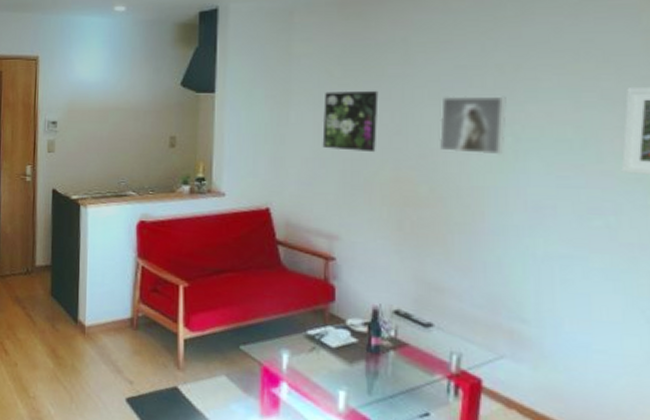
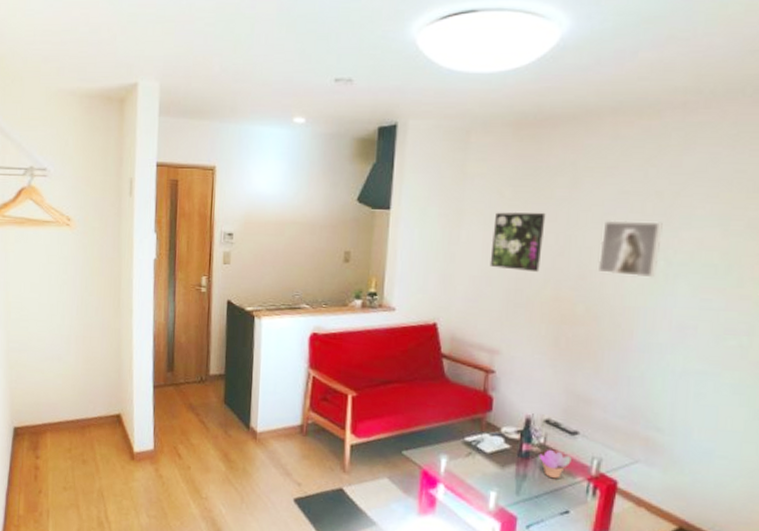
succulent plant: none [390,343,427,377] -> present [538,449,572,479]

